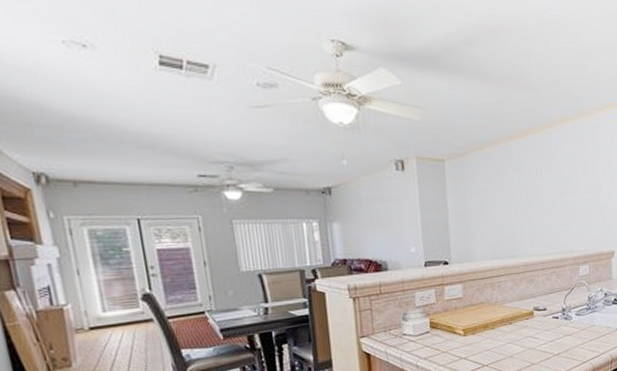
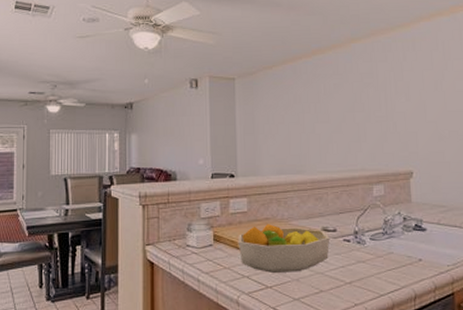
fruit bowl: none [454,308,541,353] -> present [238,224,330,273]

